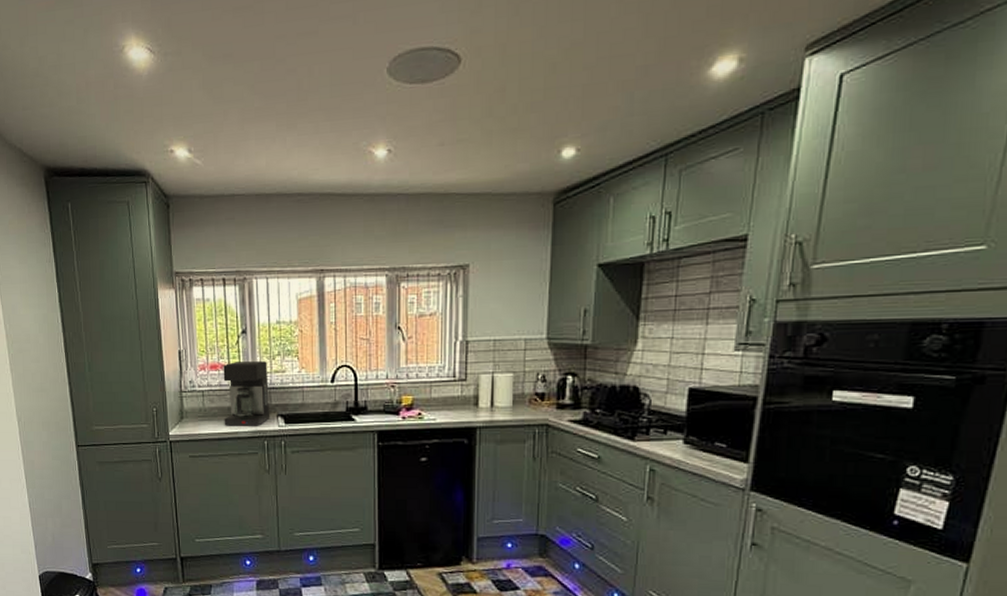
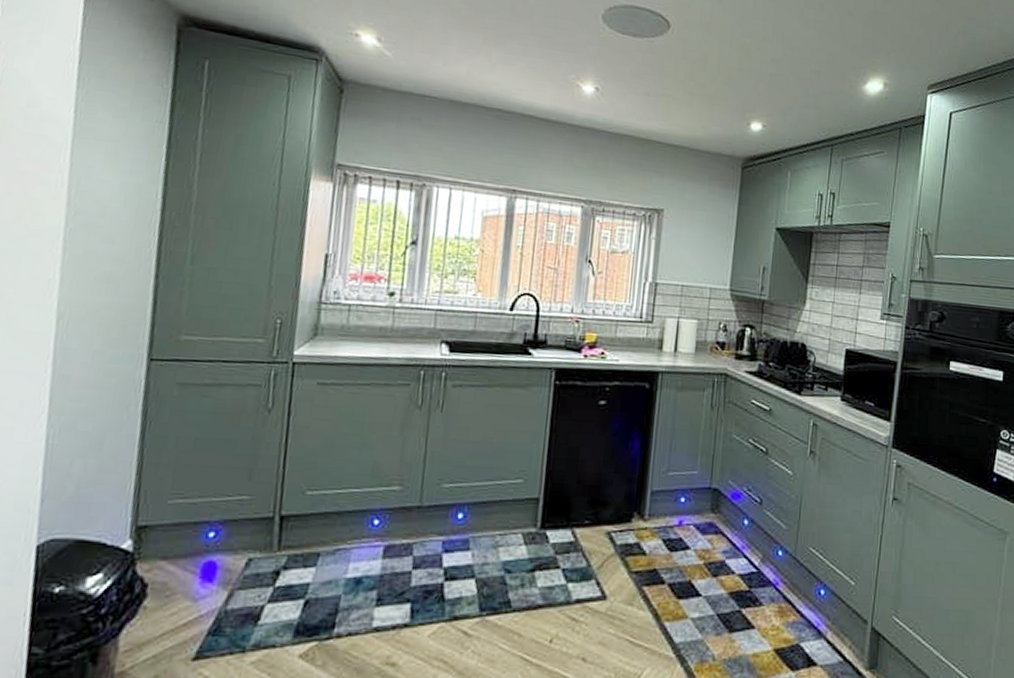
coffee maker: present [223,361,270,426] -> none [371,275,438,353]

